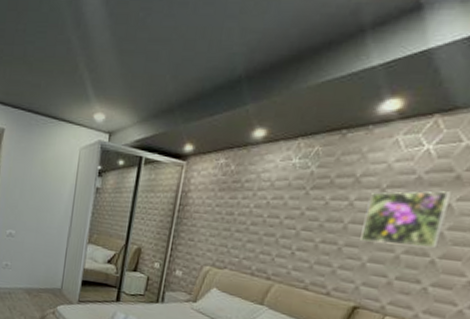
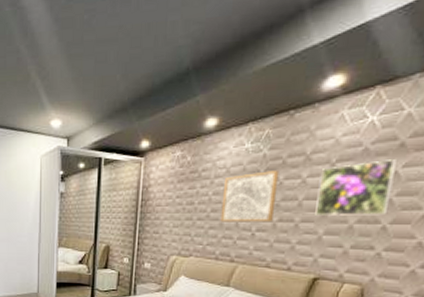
wall art: none [259,188,326,243] -> present [220,169,280,222]

